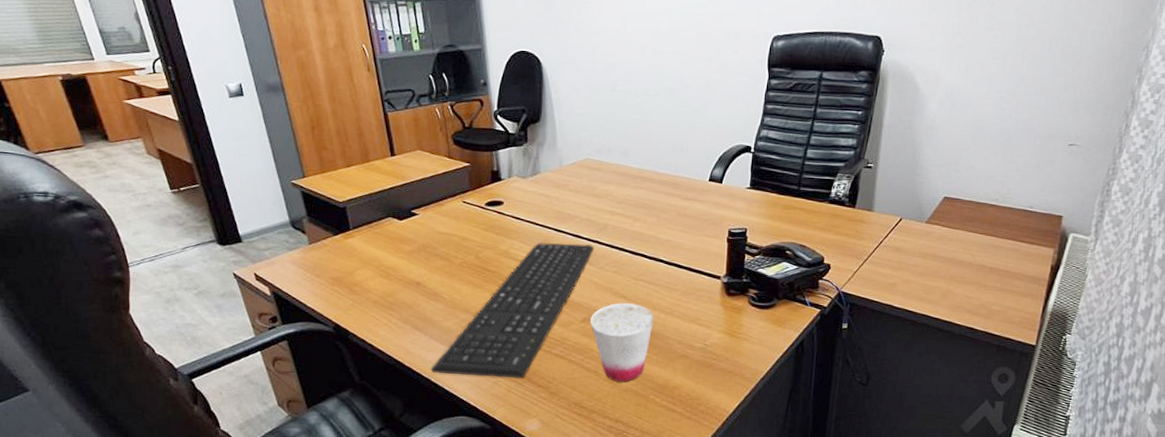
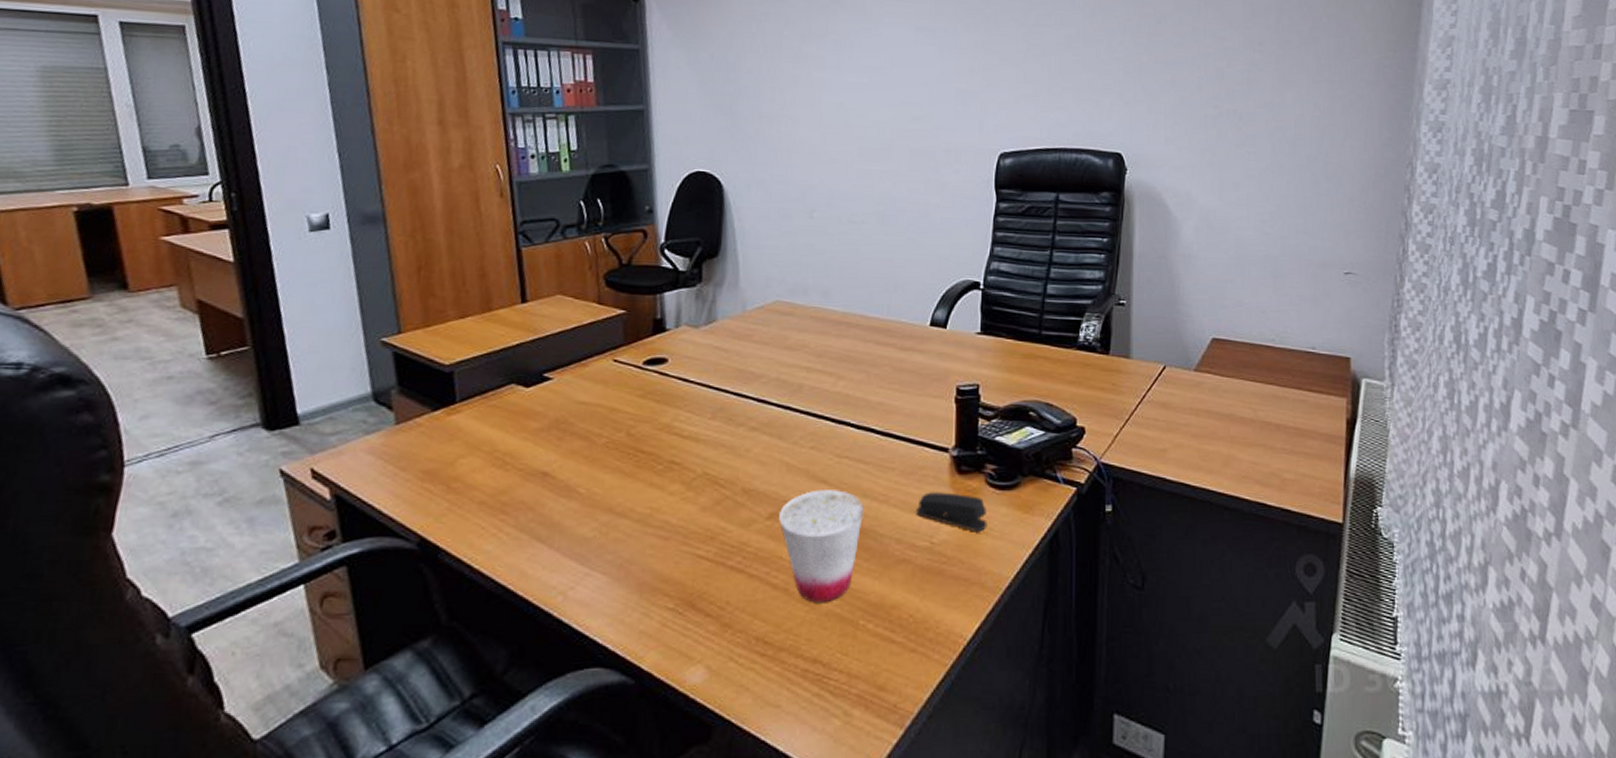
keyboard: present [431,242,595,379] -> none [553,410,786,606]
stapler: none [693,308,749,339] -> present [915,492,988,533]

